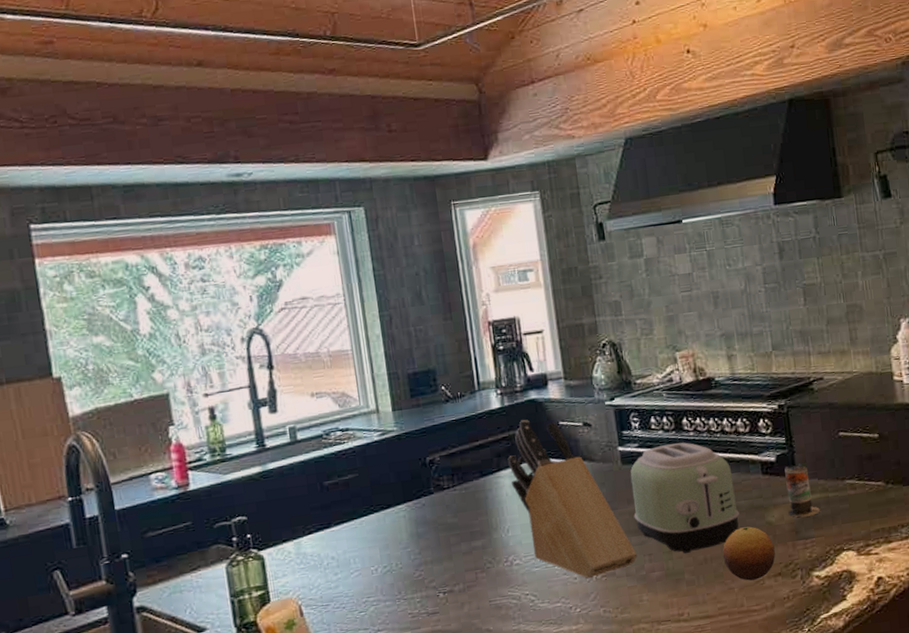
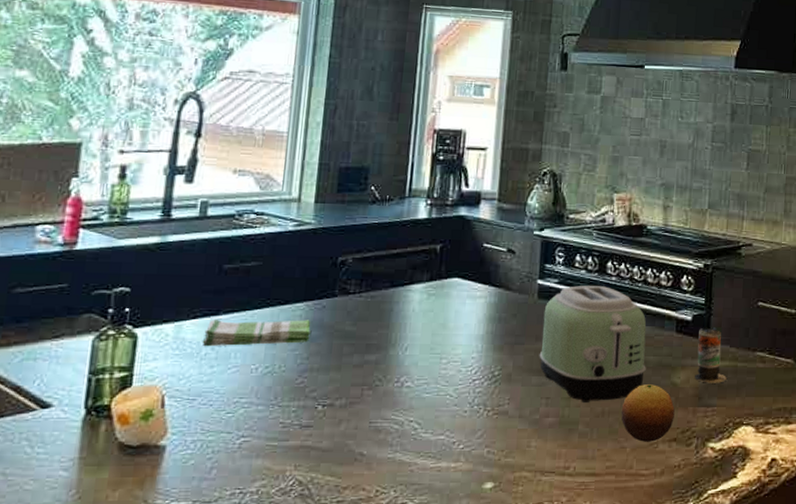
dish towel: none [321,519,418,558] -> present [201,320,311,347]
knife block: present [508,420,637,579] -> none [421,235,535,414]

